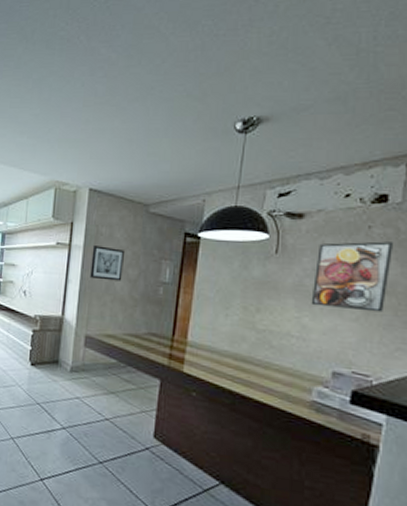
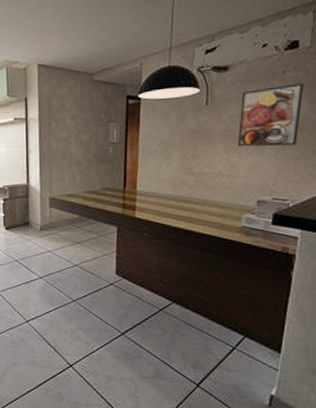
wall art: present [90,245,124,281] -> none [47,116,76,147]

